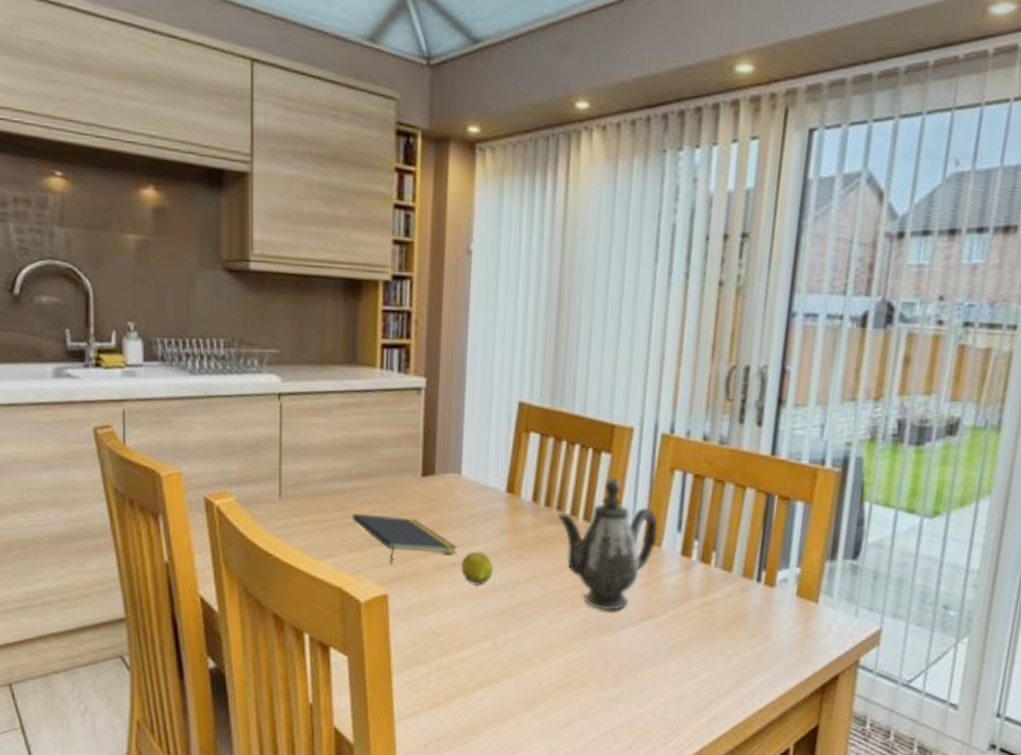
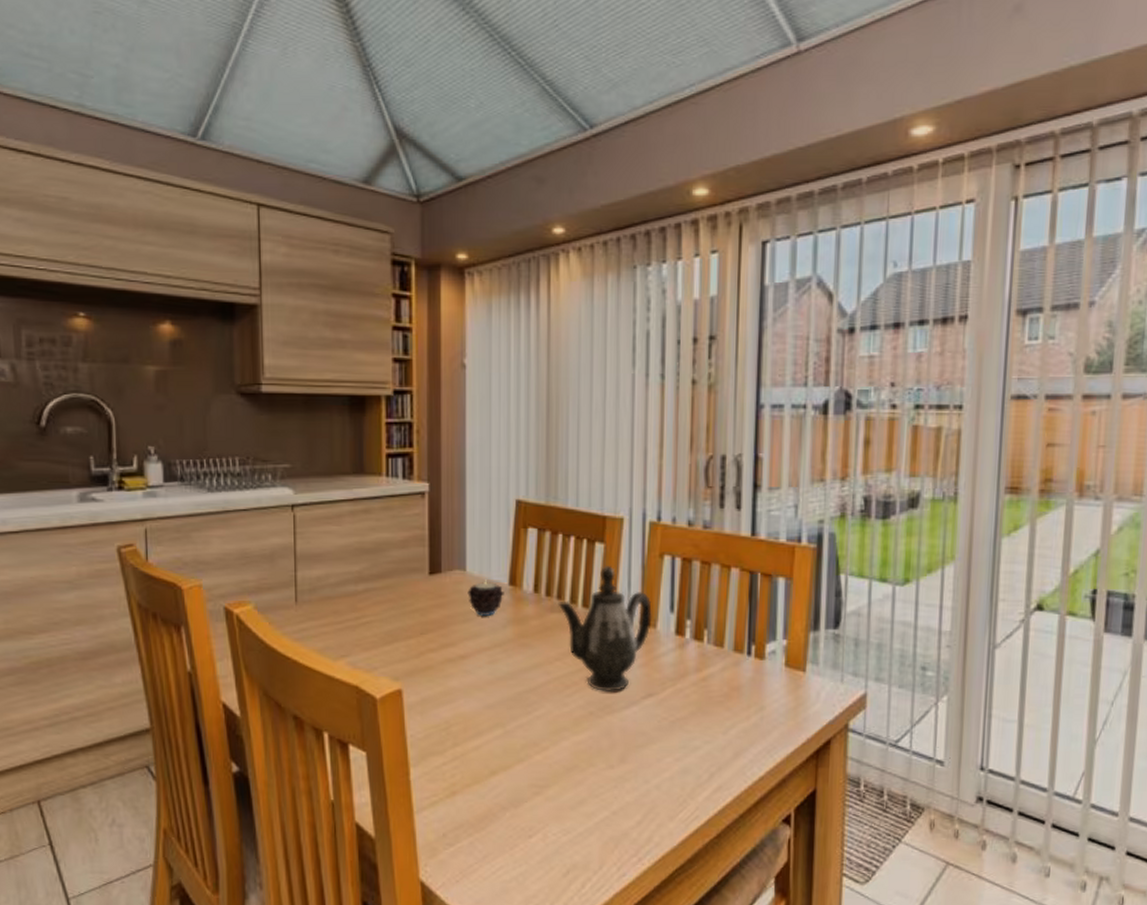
notepad: present [351,514,458,564] -> none [364,613,466,660]
fruit: present [461,551,494,586] -> none [470,642,501,675]
candle: none [462,485,501,524] -> present [467,579,504,617]

